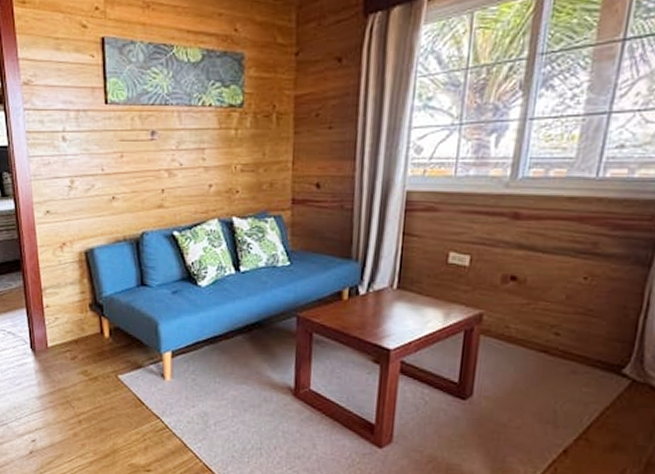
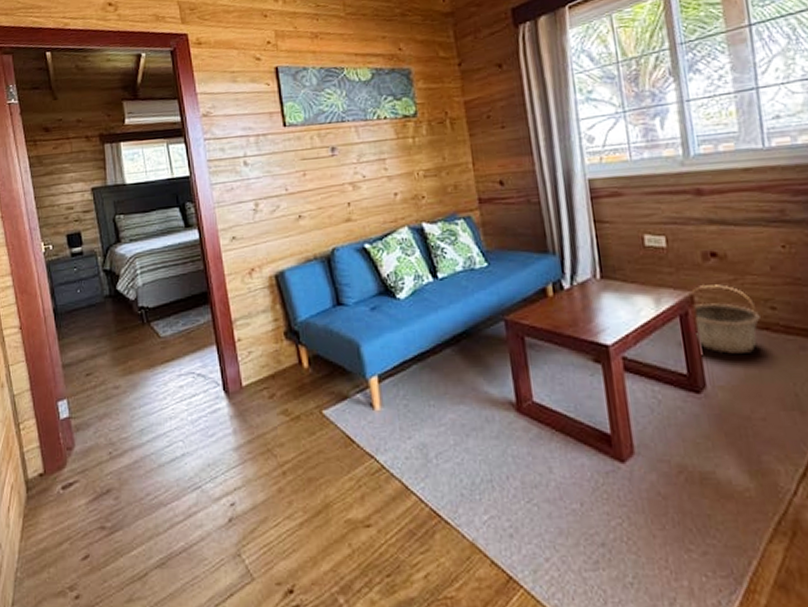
basket: none [475,306,542,371] -> present [688,284,761,354]

